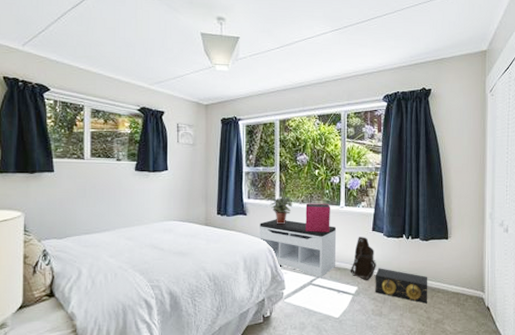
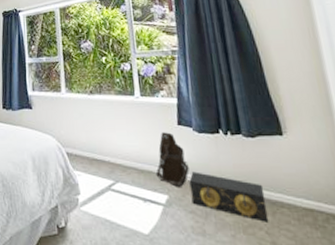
bench: present [259,219,337,278] -> none [46,112,137,182]
potted plant: present [270,196,293,224] -> none [56,87,81,118]
storage bin: present [305,203,330,232] -> none [95,93,126,127]

